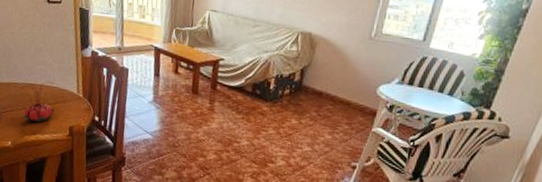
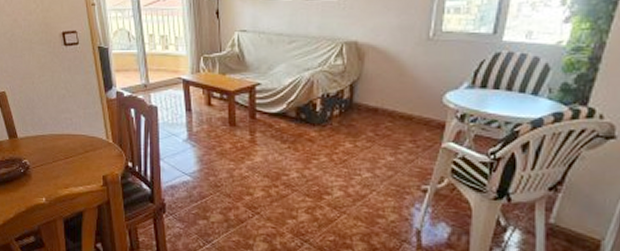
flower: present [20,82,54,122] -> none [47,130,85,175]

